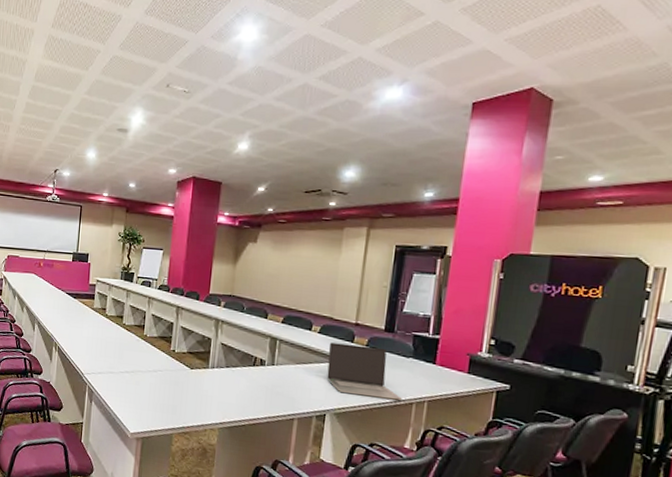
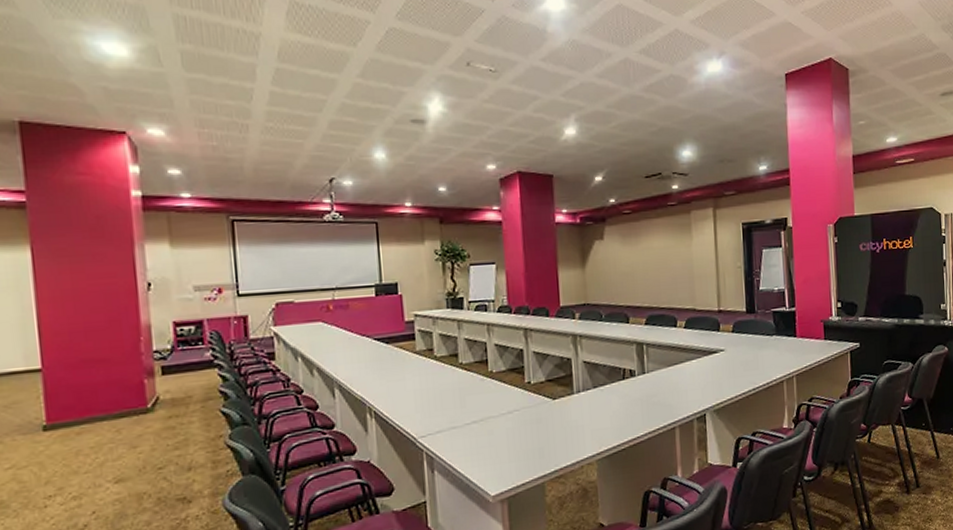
laptop: present [326,342,402,401] -> none [696,331,773,387]

